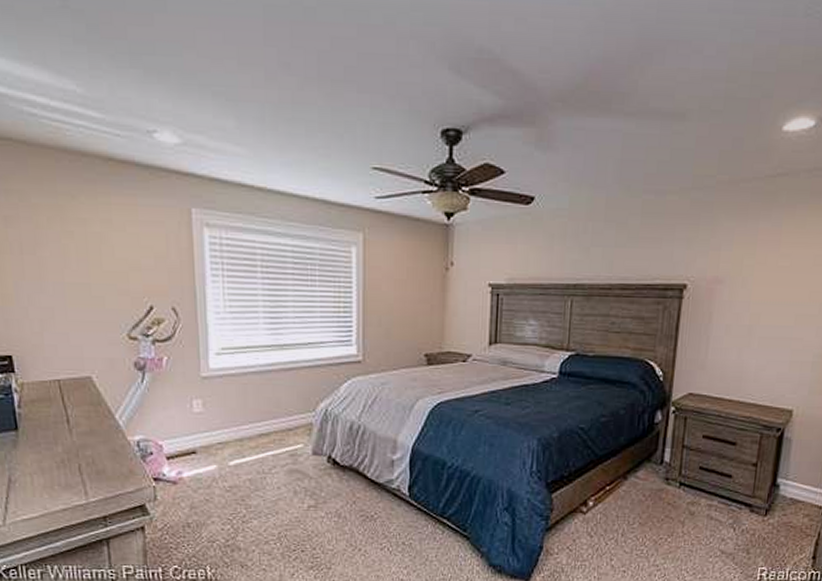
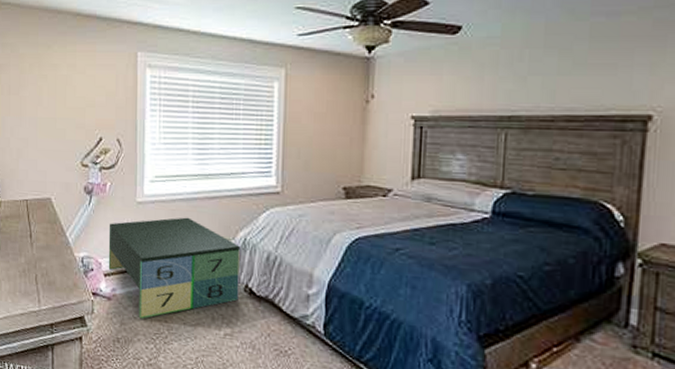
bench: none [168,391,322,500] -> present [108,217,240,319]

